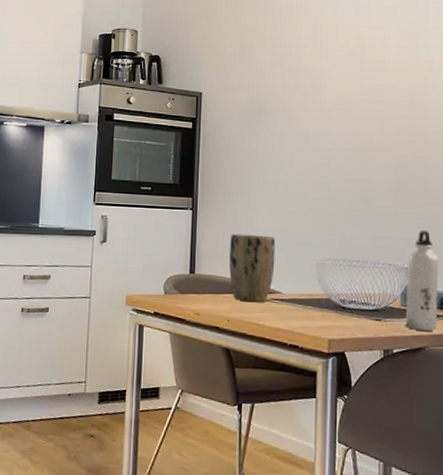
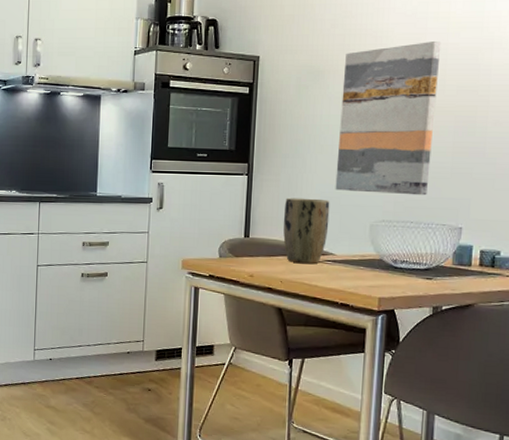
wall art: none [280,83,378,234] -> present [335,41,442,196]
water bottle: present [406,230,439,331] -> none [456,190,494,289]

